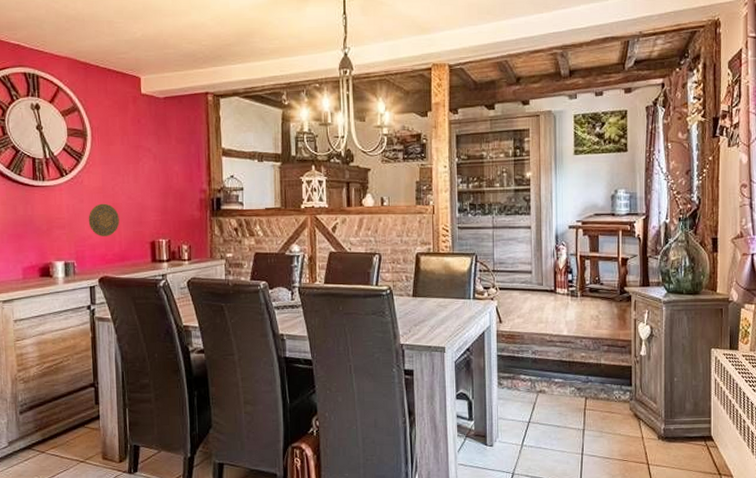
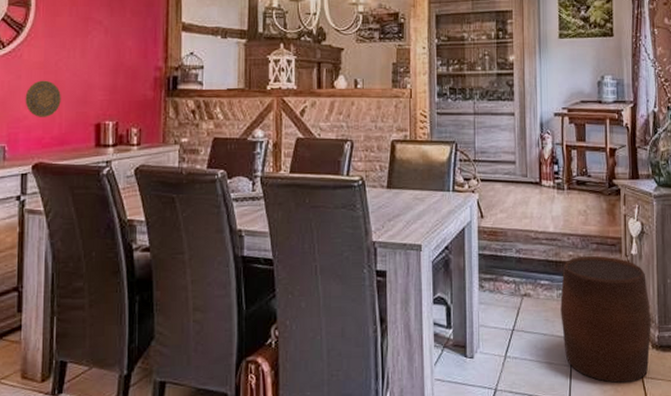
stool: none [573,356,658,470] -> present [560,255,651,384]

